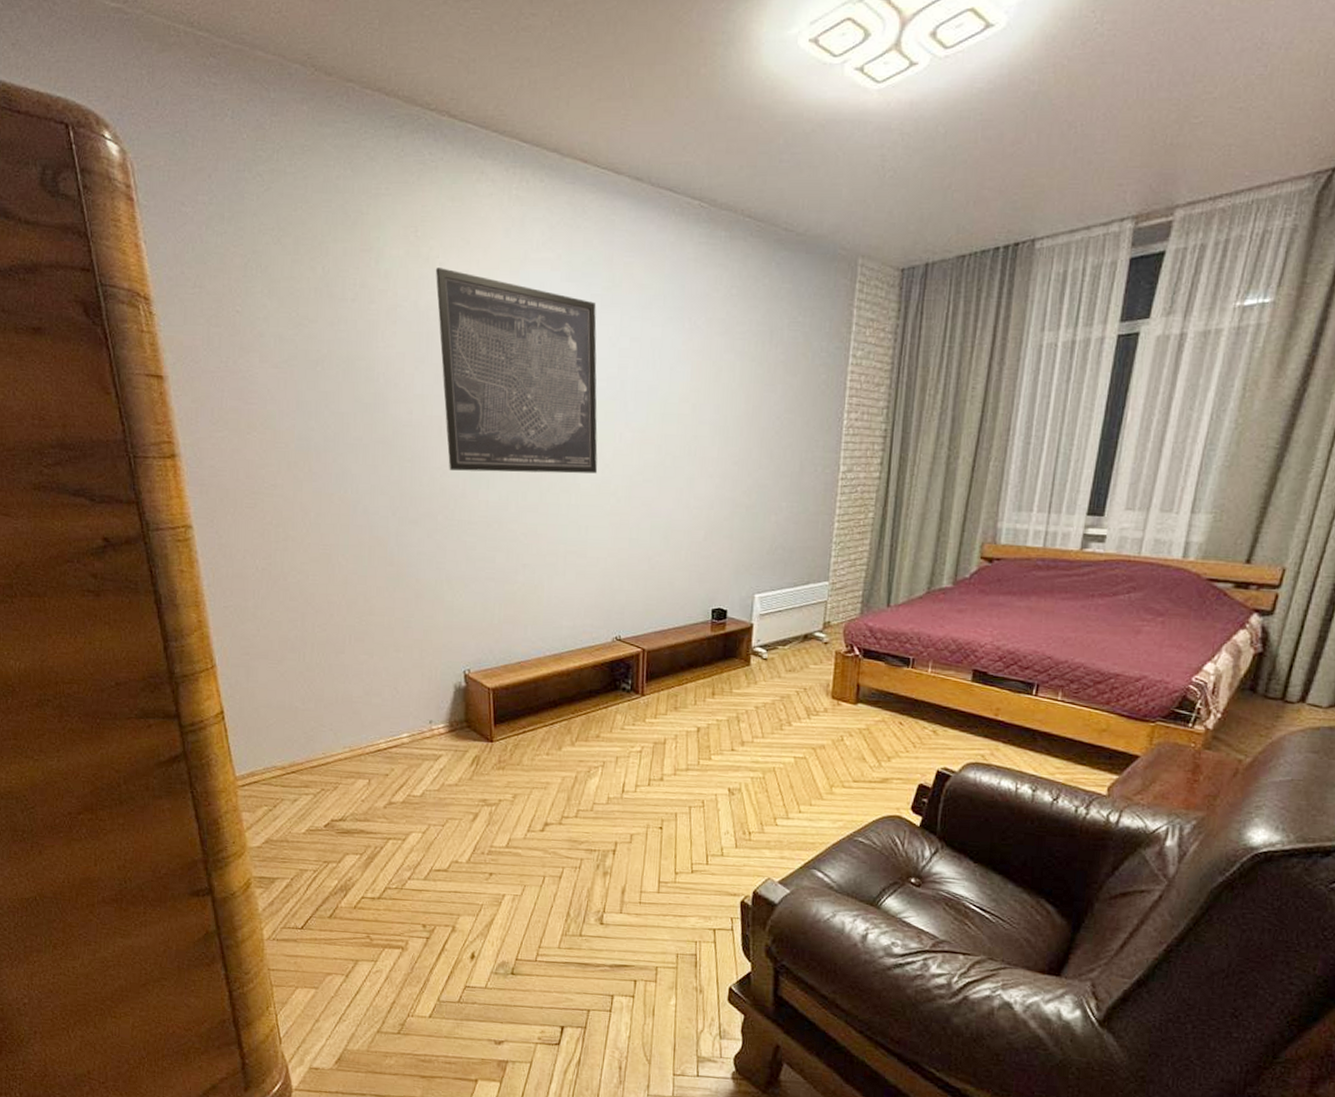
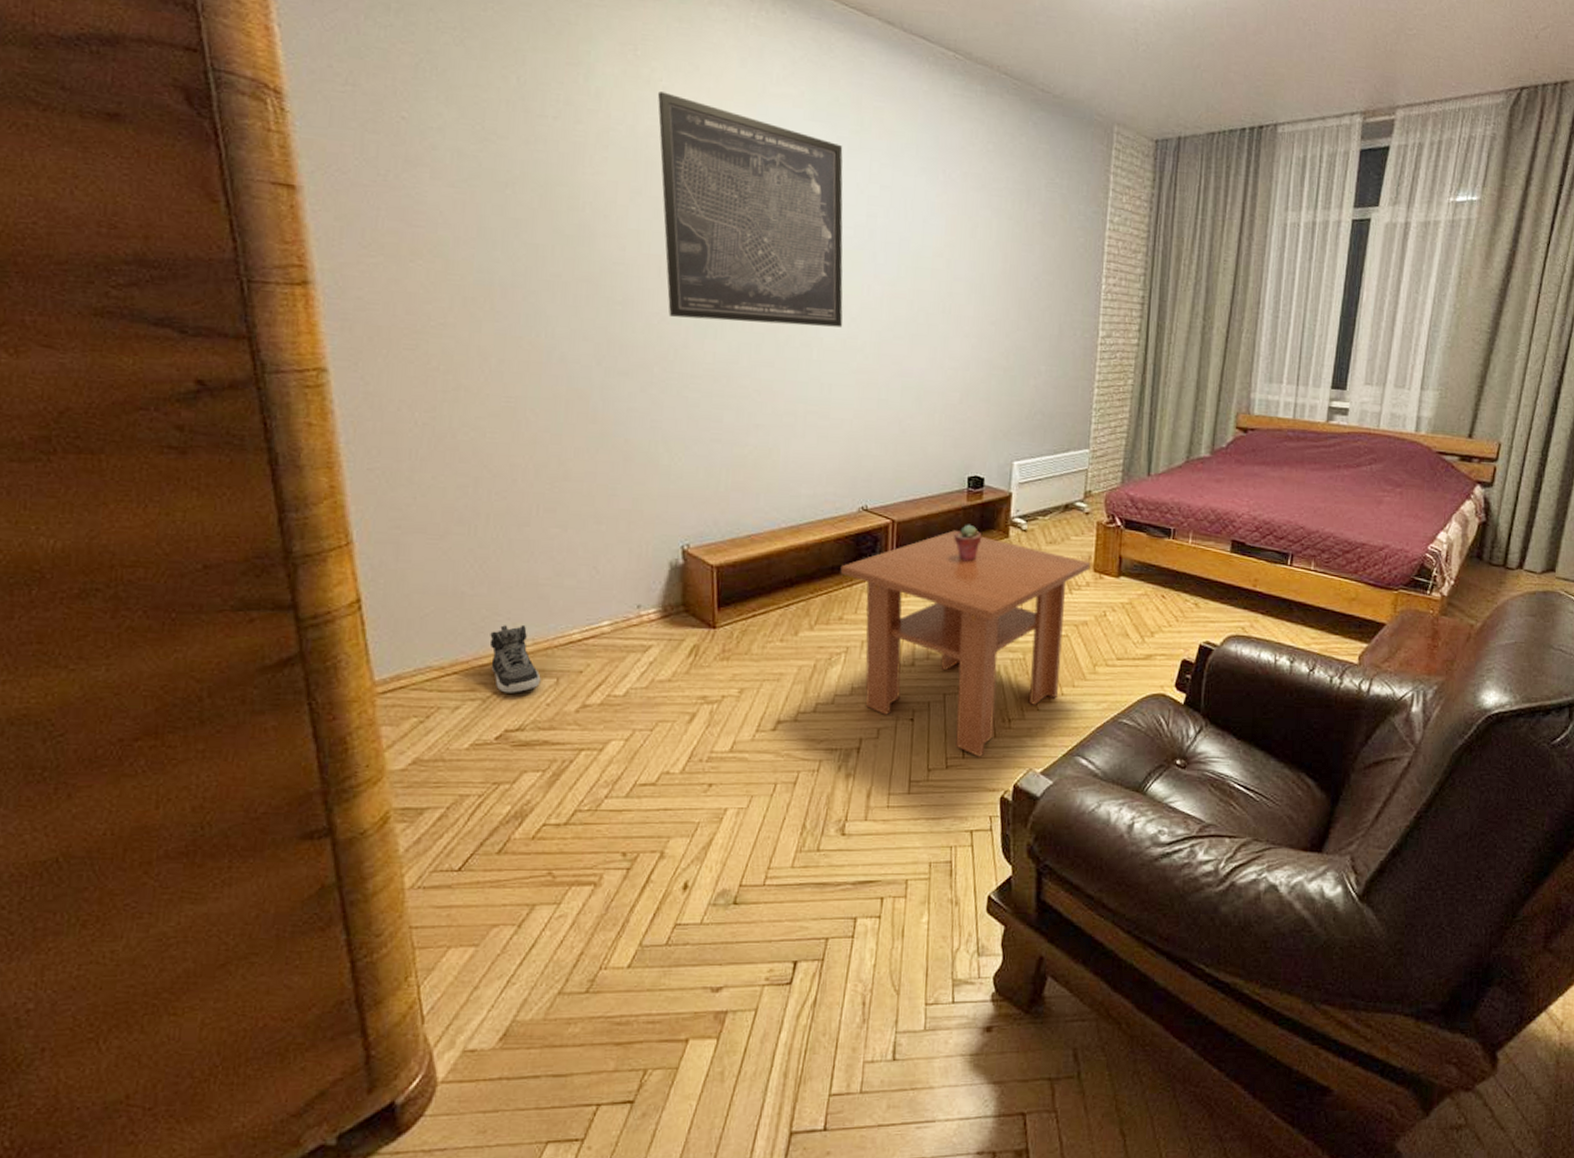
sneaker: none [317,734,357,790] -> present [489,624,541,693]
coffee table: none [597,658,829,865] -> present [840,530,1091,757]
potted succulent: none [699,653,725,688] -> present [954,524,982,562]

